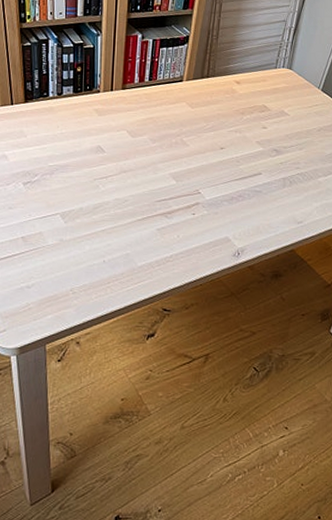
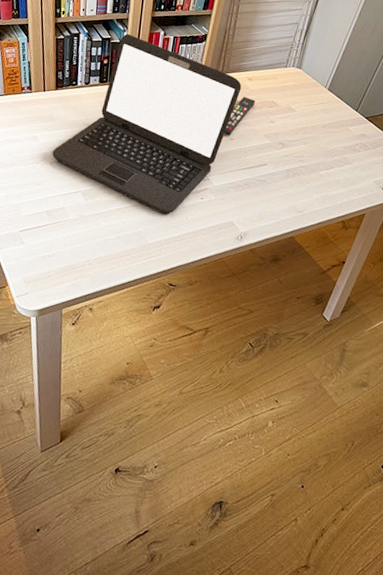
laptop: none [25,38,229,235] -> present [52,33,242,215]
remote control: none [213,102,245,144] -> present [224,97,256,136]

